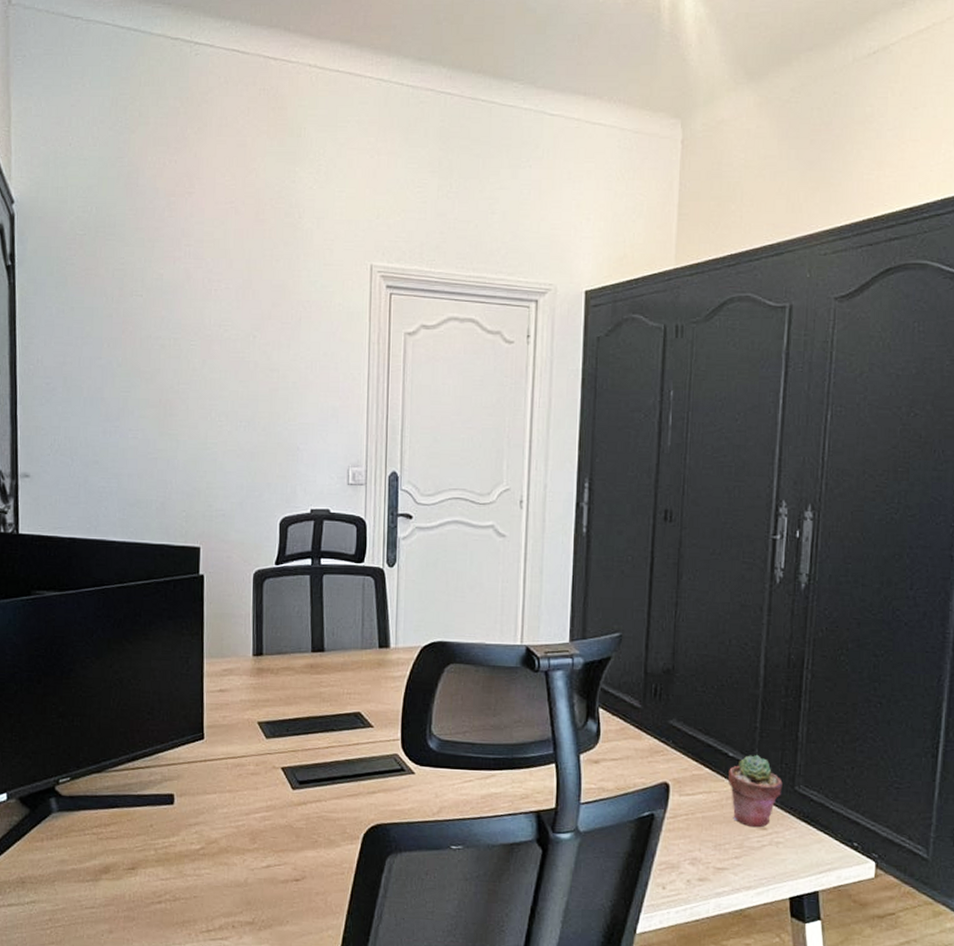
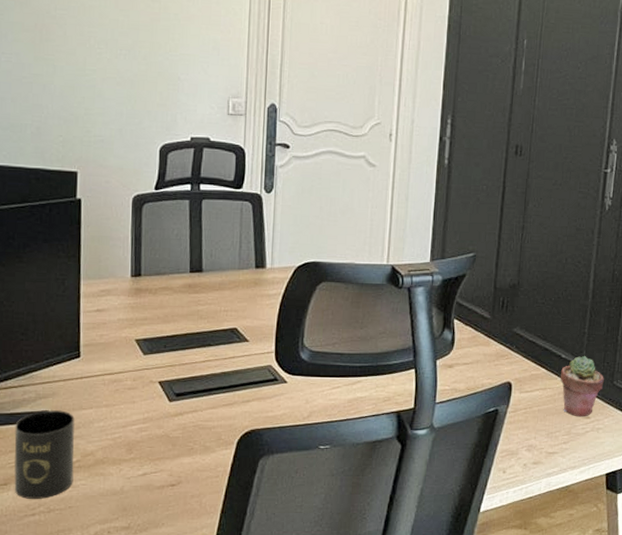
mug: none [141,793,199,886] -> present [14,410,75,499]

